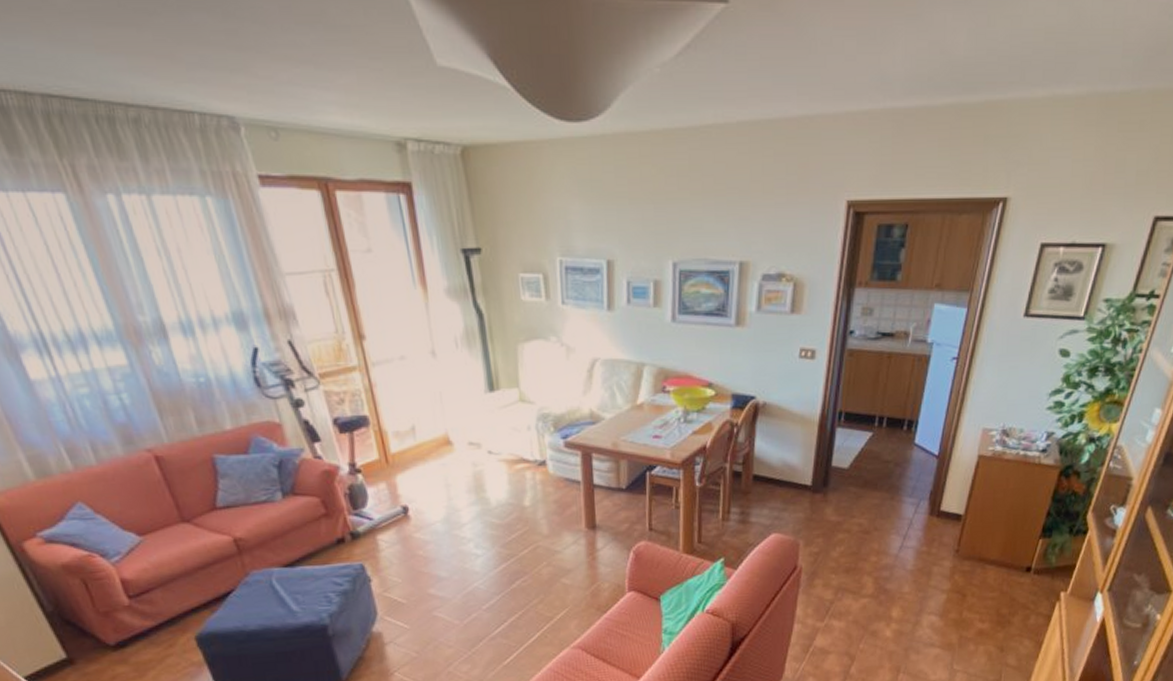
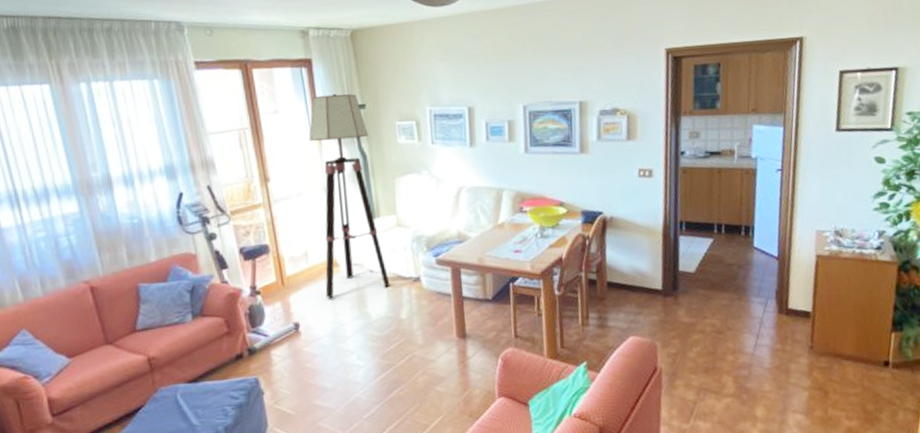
floor lamp: none [411,232,512,480] -> present [309,94,390,298]

